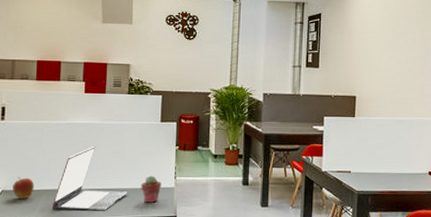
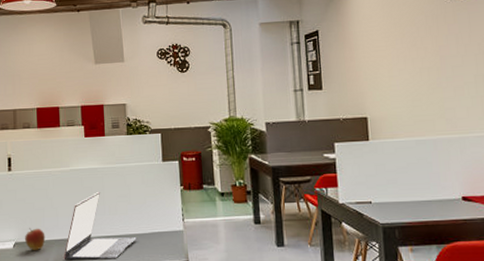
potted succulent: present [141,175,161,203] -> none [149,219,170,248]

